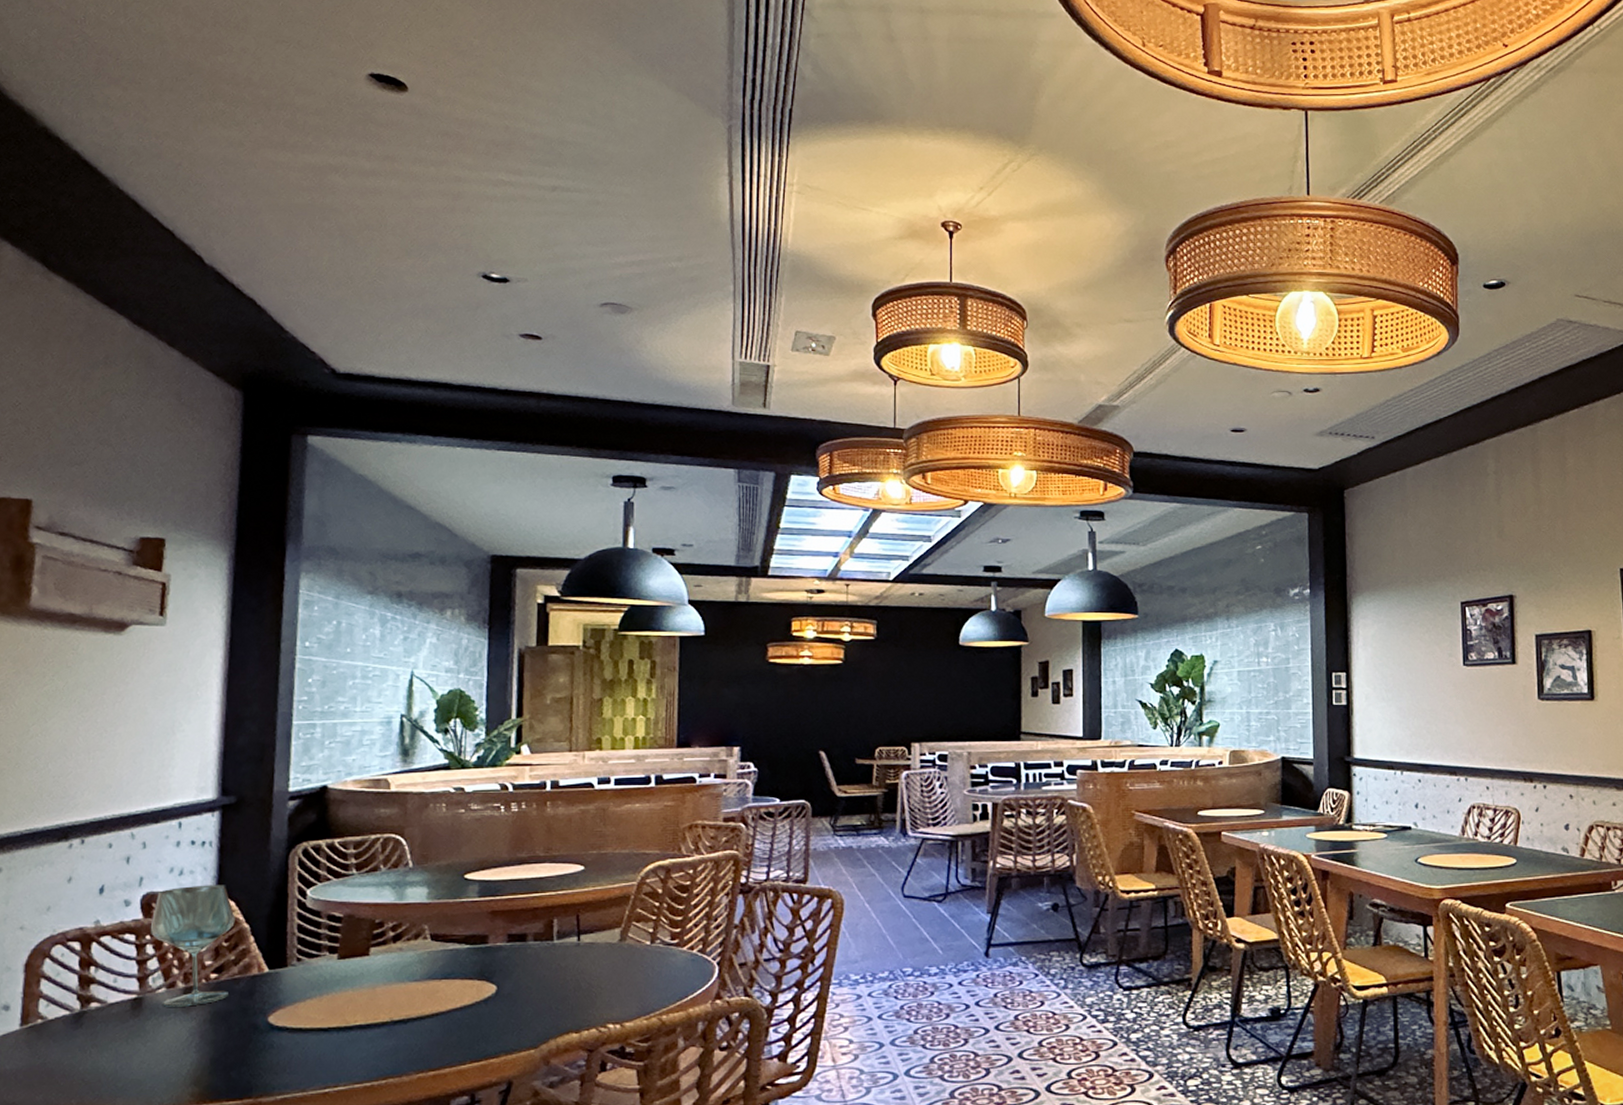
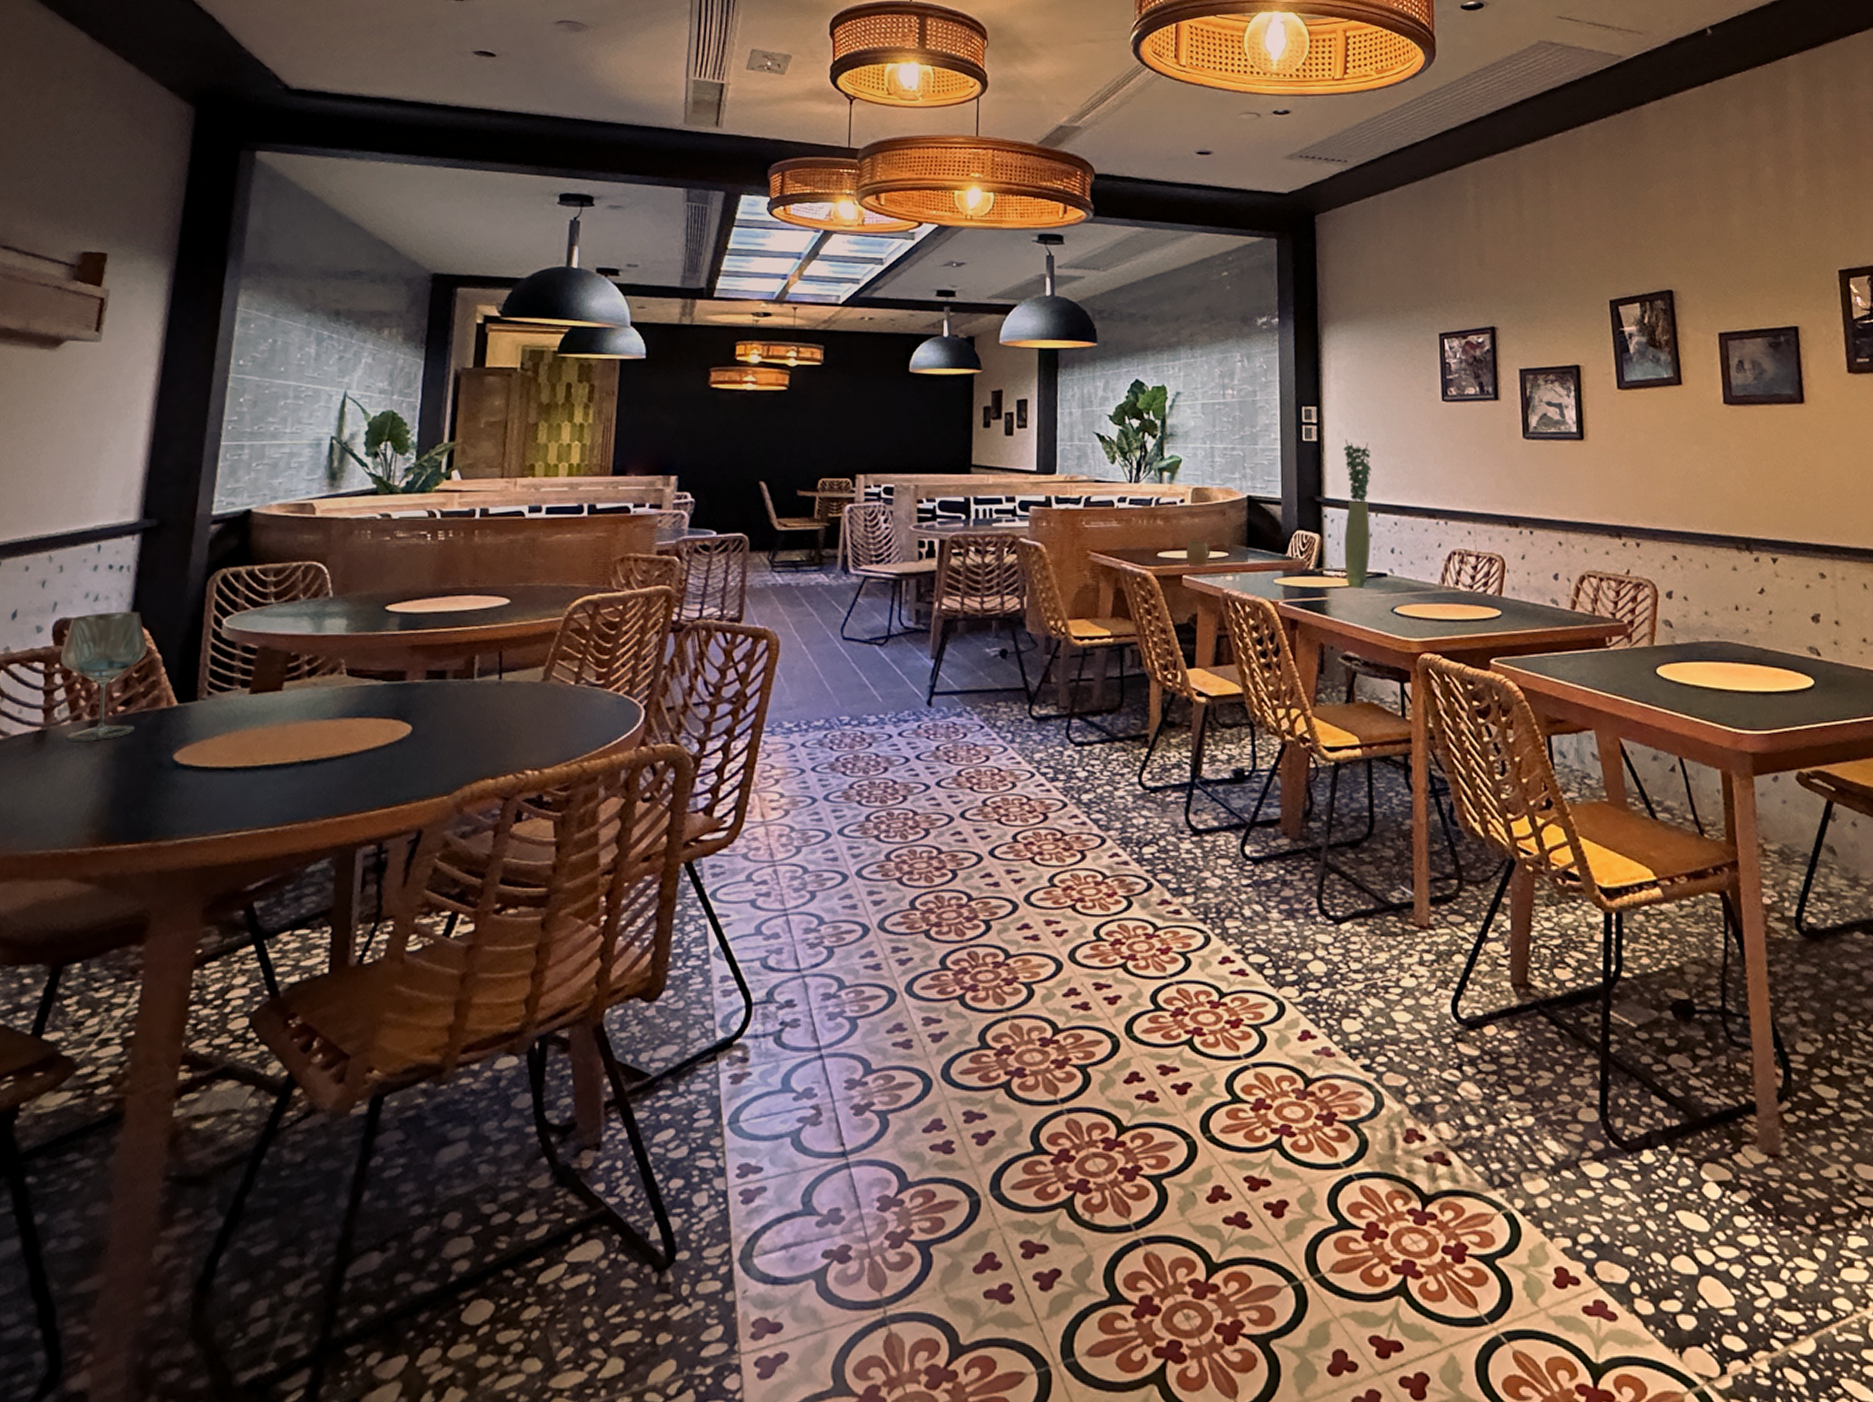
mug: none [1224,799,1248,823] -> present [1185,540,1211,566]
vase: none [1371,702,1397,841] -> present [1343,439,1372,588]

